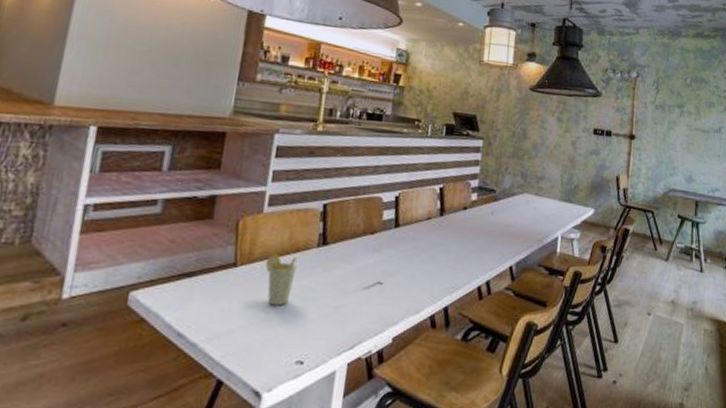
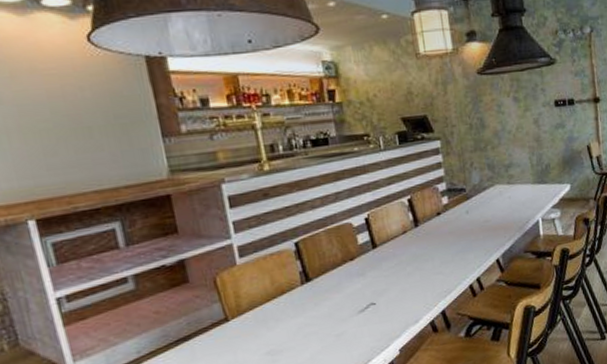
cup: present [265,254,297,306] -> none [255,298,290,348]

